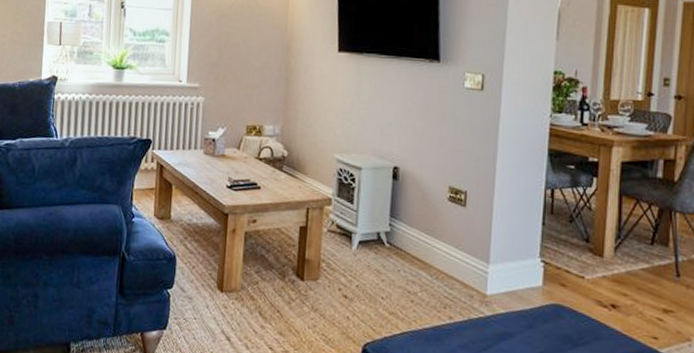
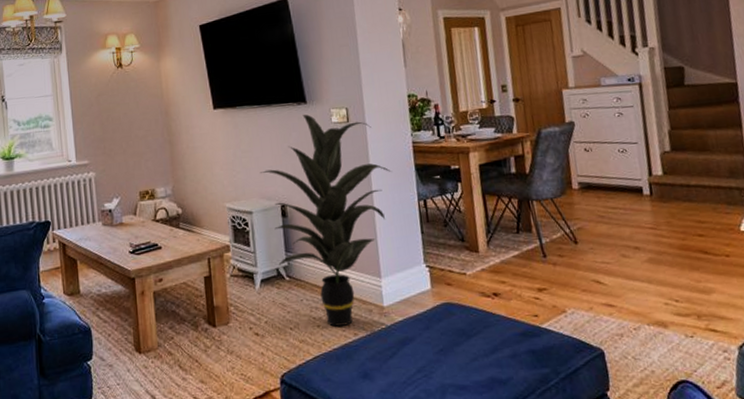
indoor plant: none [376,74,521,307] -> present [259,114,392,327]

